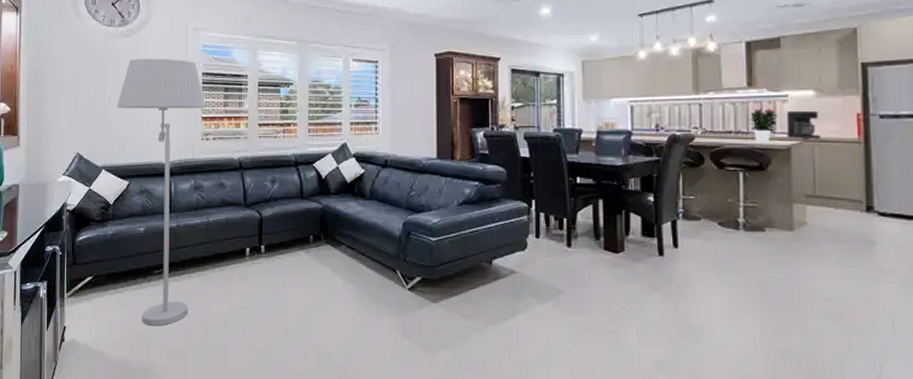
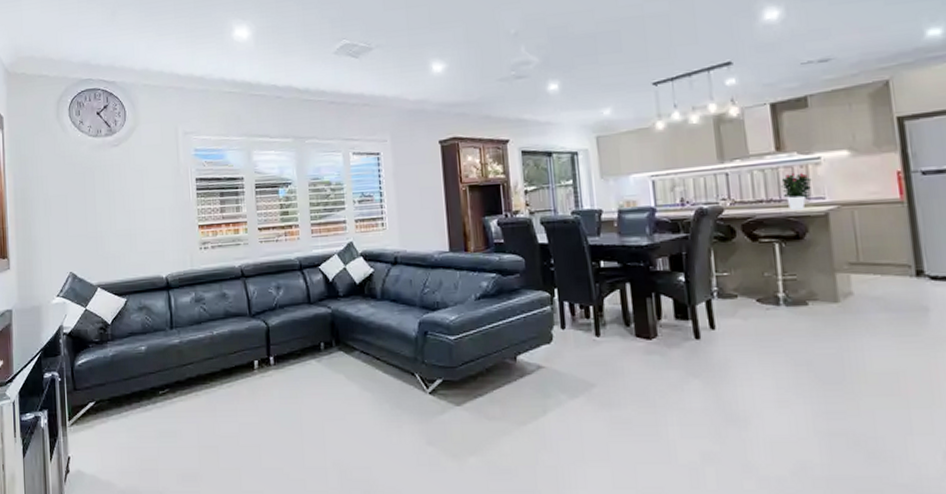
floor lamp: present [117,58,206,326] -> none [109,166,202,450]
coffee maker: present [786,110,820,140] -> none [820,171,860,204]

